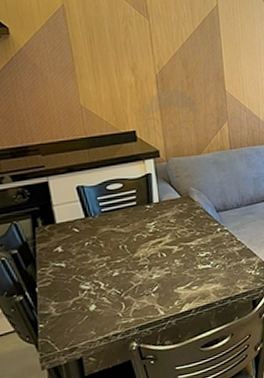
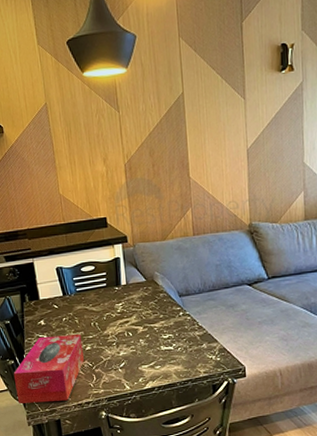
tissue box: none [22,259,111,346] -> present [13,334,84,403]

